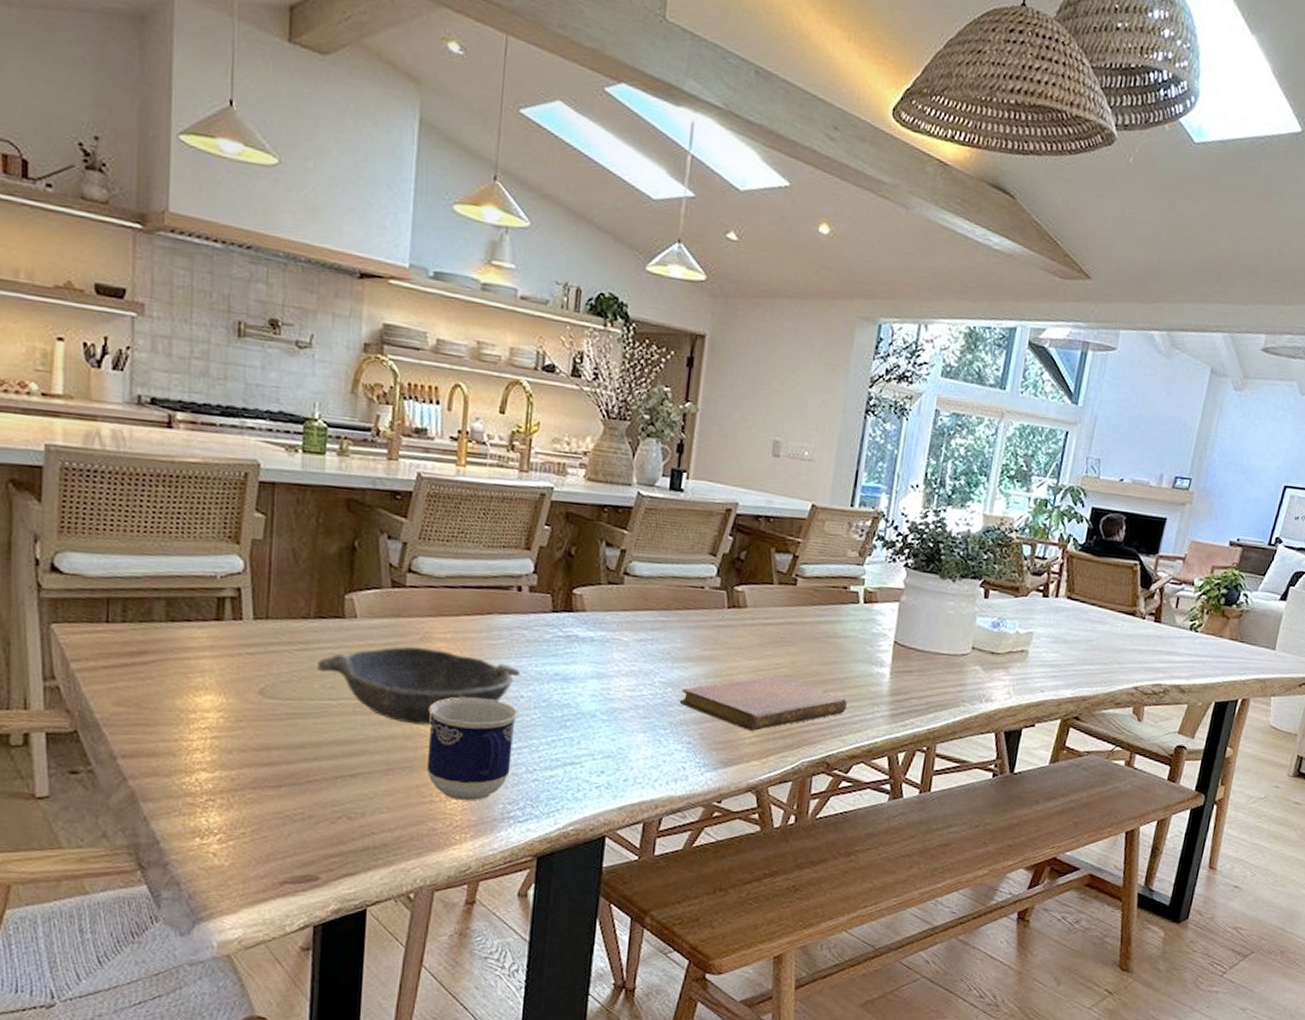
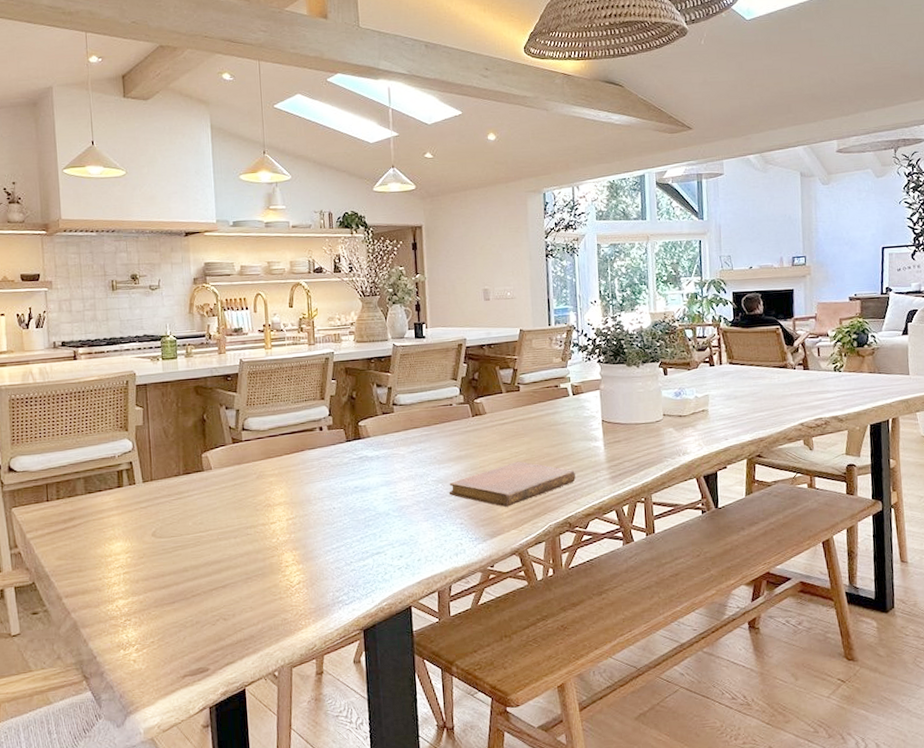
bowl: present [316,646,520,726] -> none [188,483,330,541]
cup: present [426,697,518,802] -> none [270,513,334,595]

